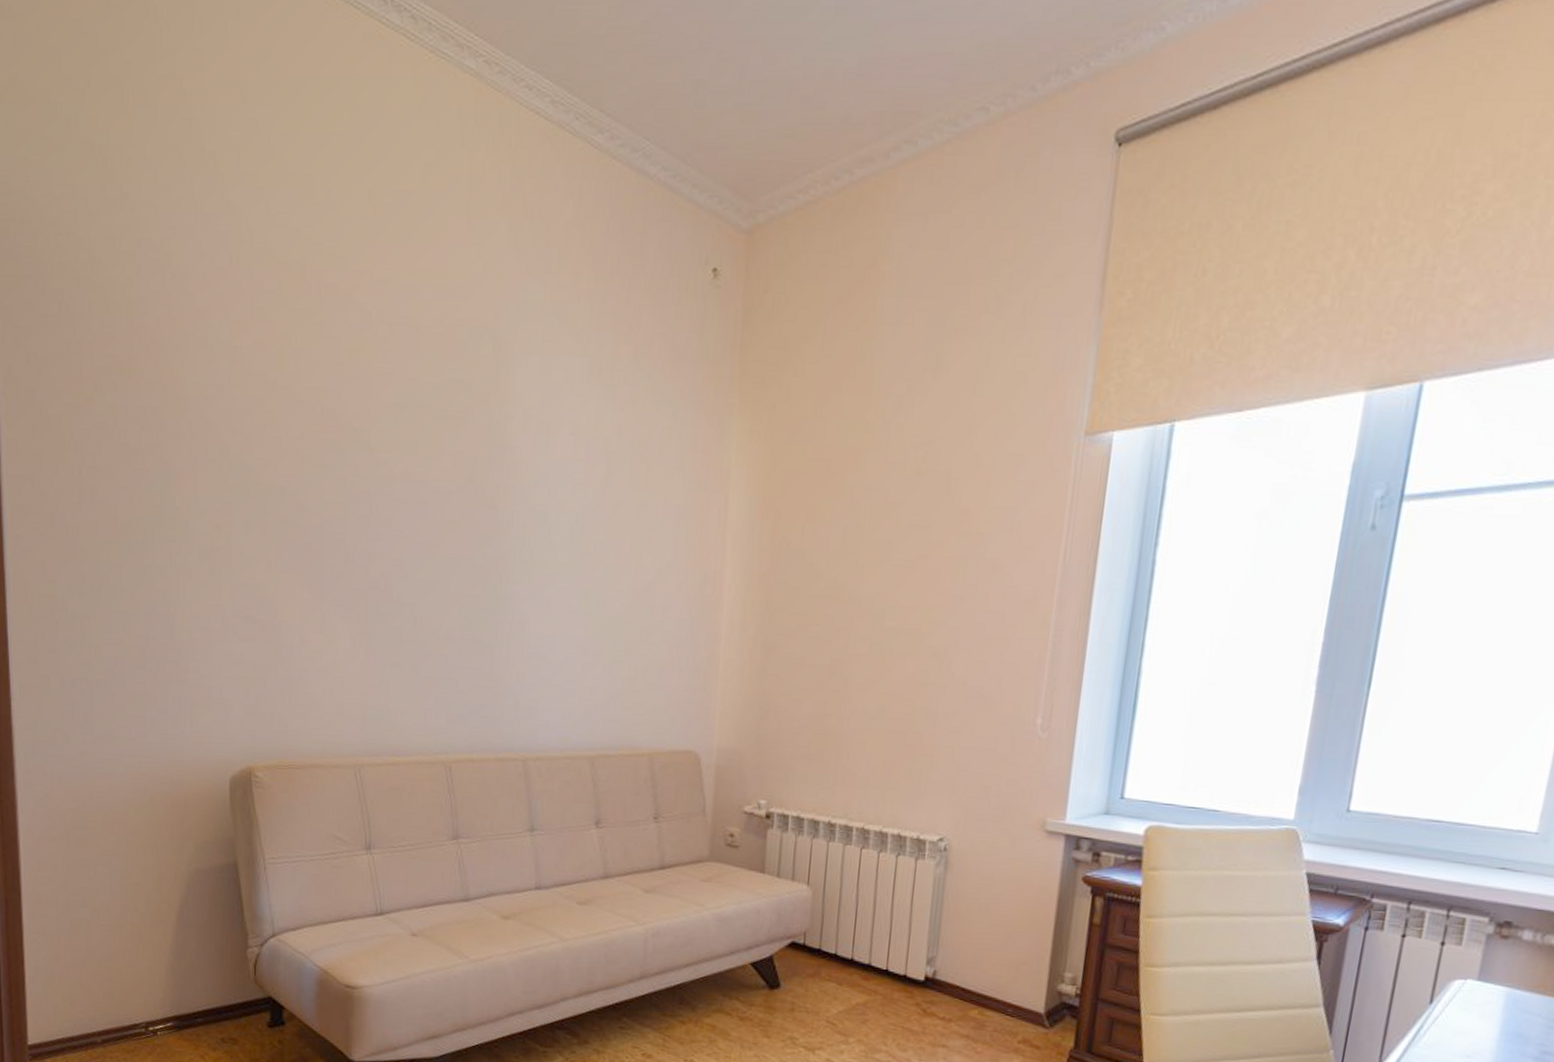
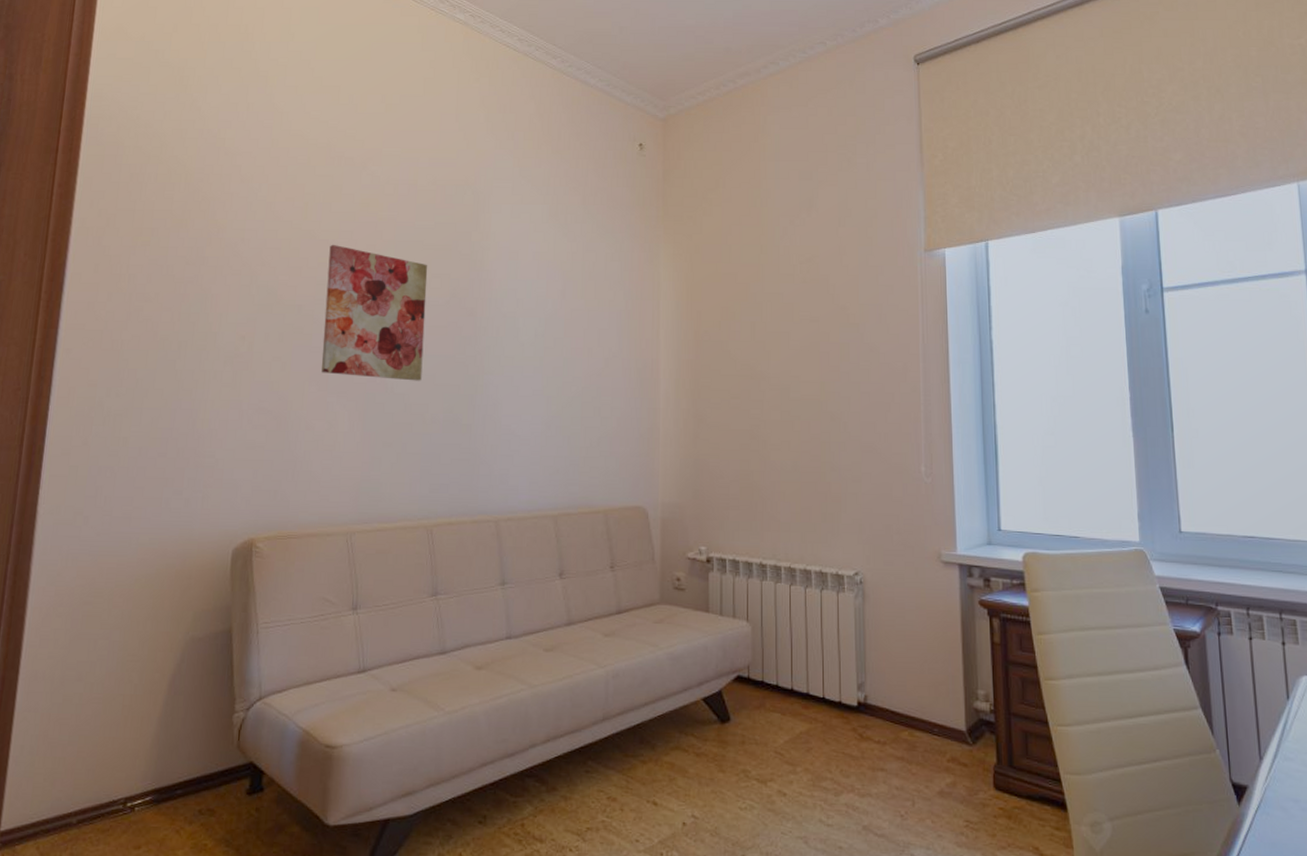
wall art: none [313,406,437,590] -> present [321,244,428,381]

